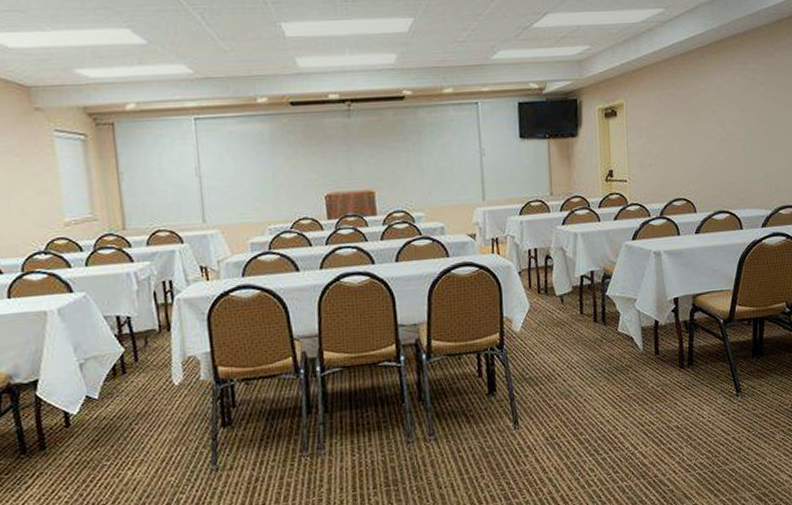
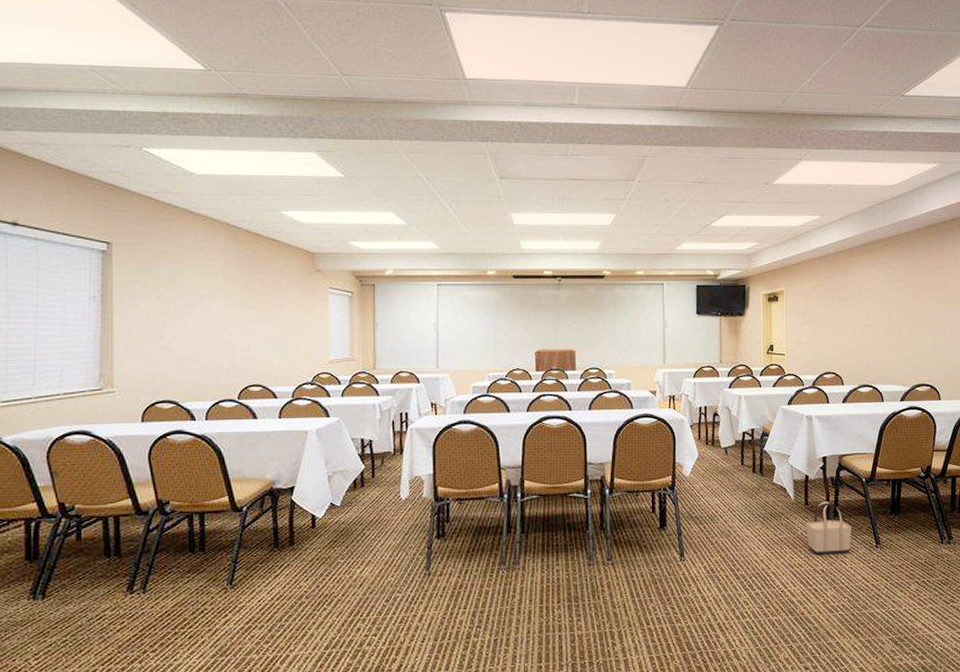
shopping bag: none [656,348,709,410] -> present [805,501,852,555]

